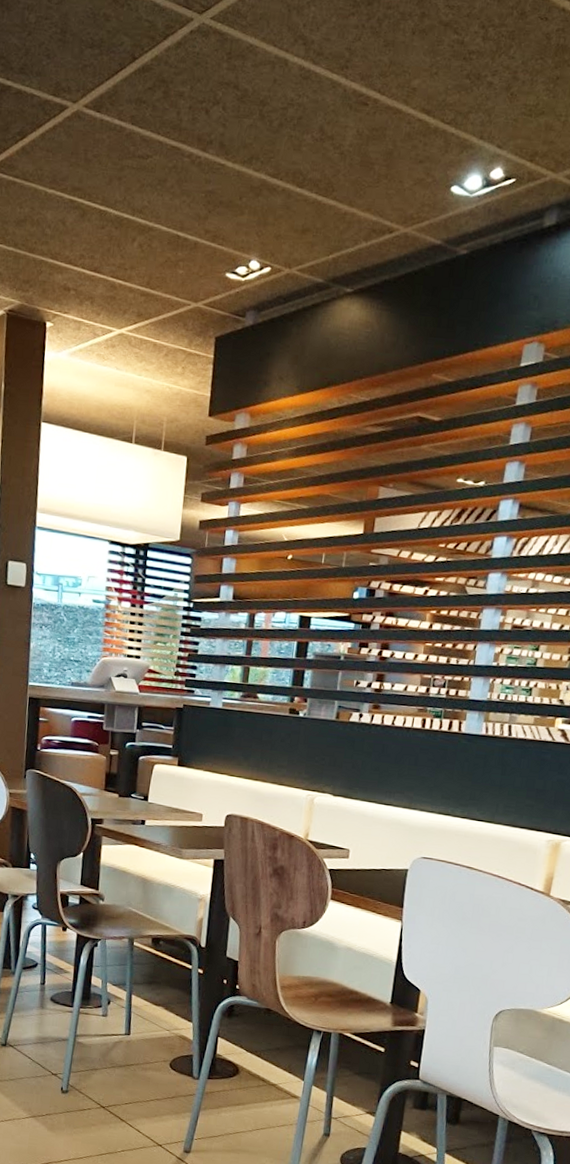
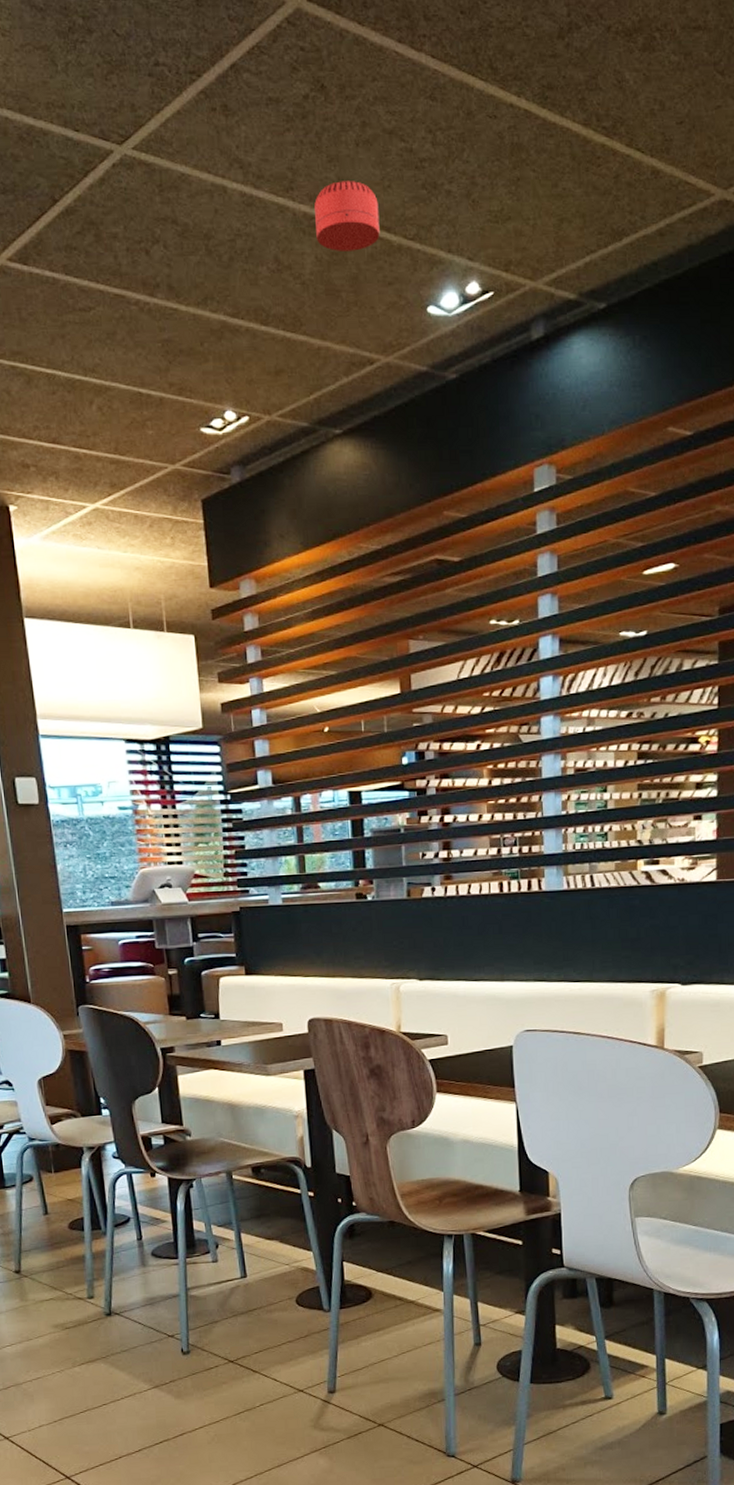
smoke detector: none [361,64,424,129] -> present [314,181,380,251]

